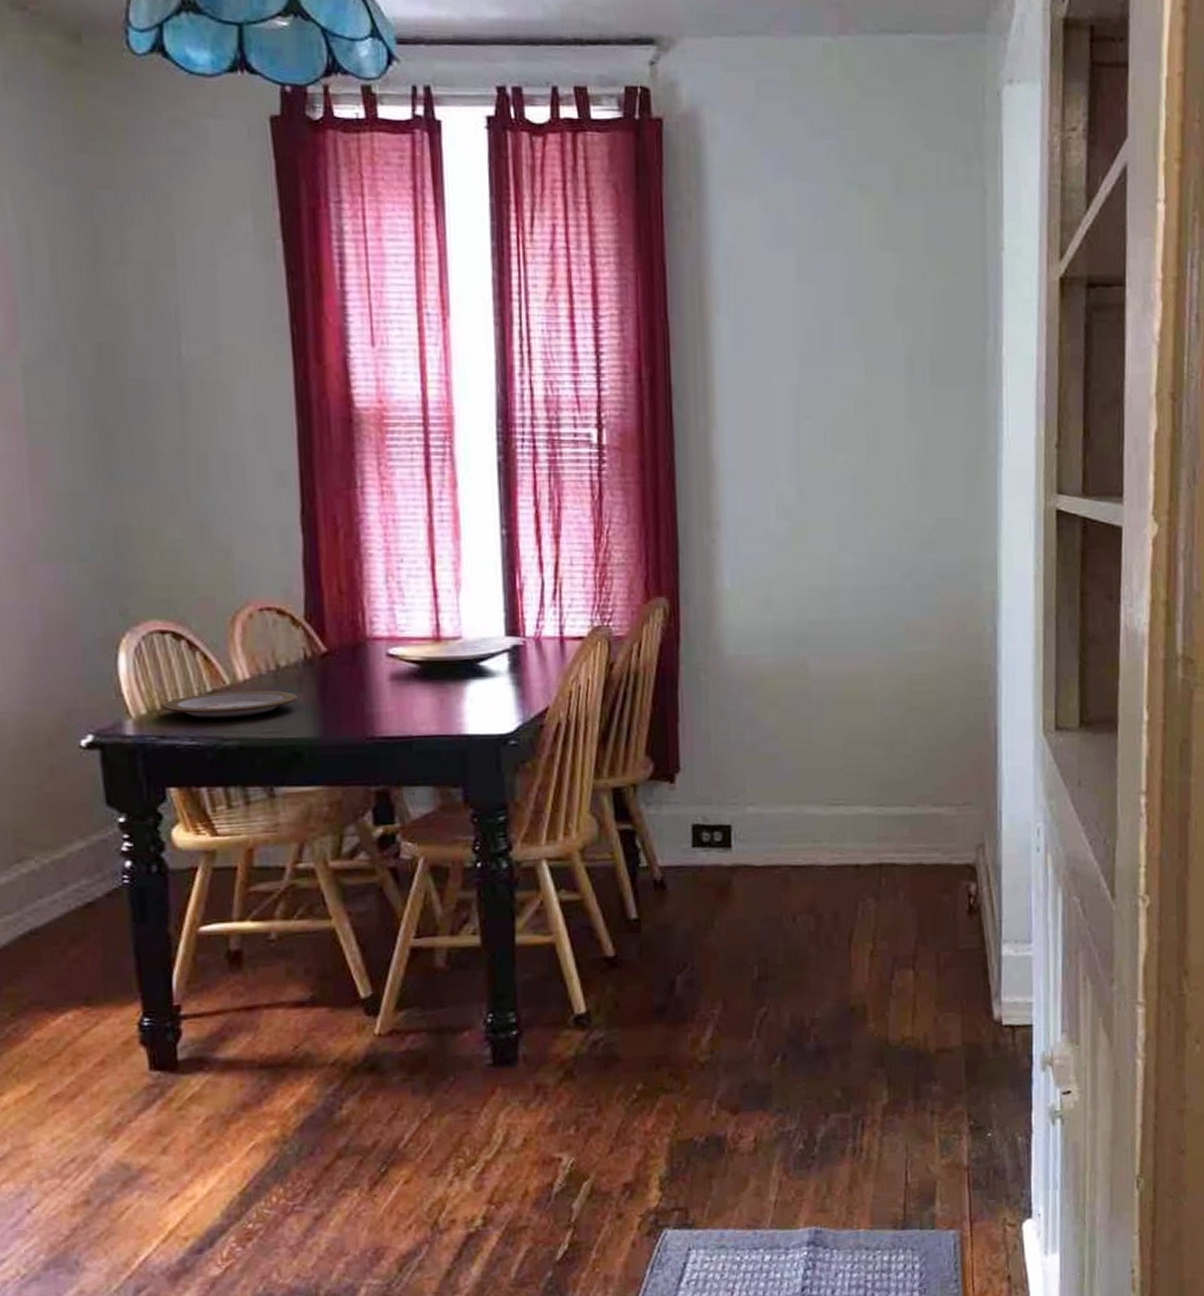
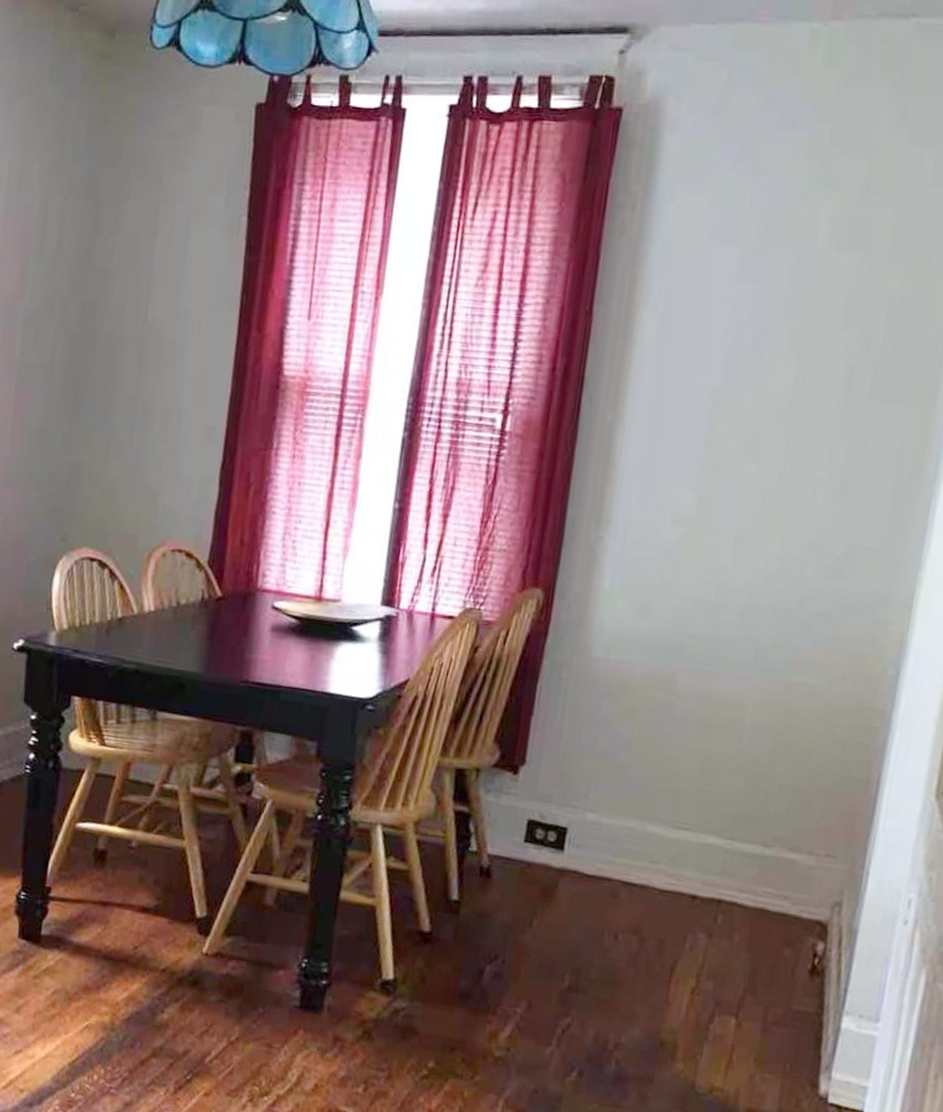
plate: present [161,690,298,719] -> none [80,618,191,645]

